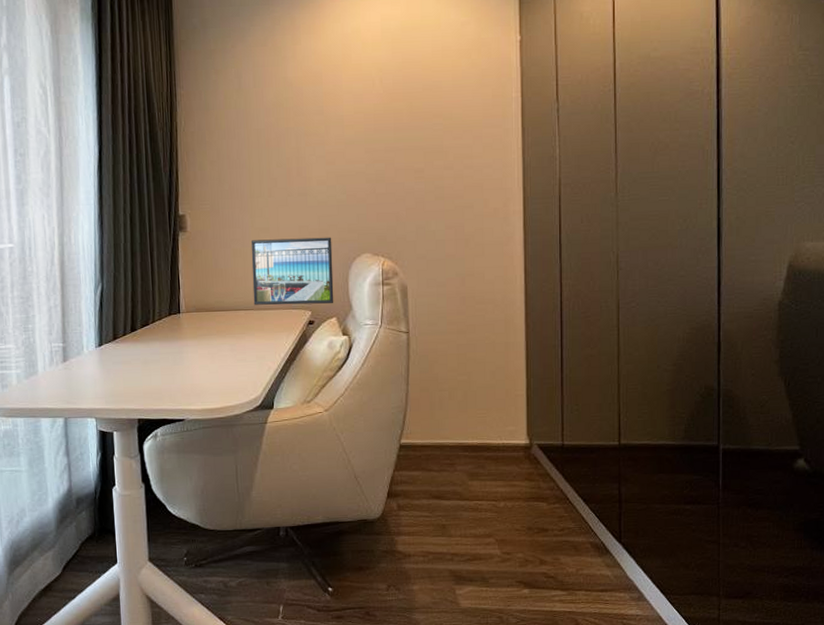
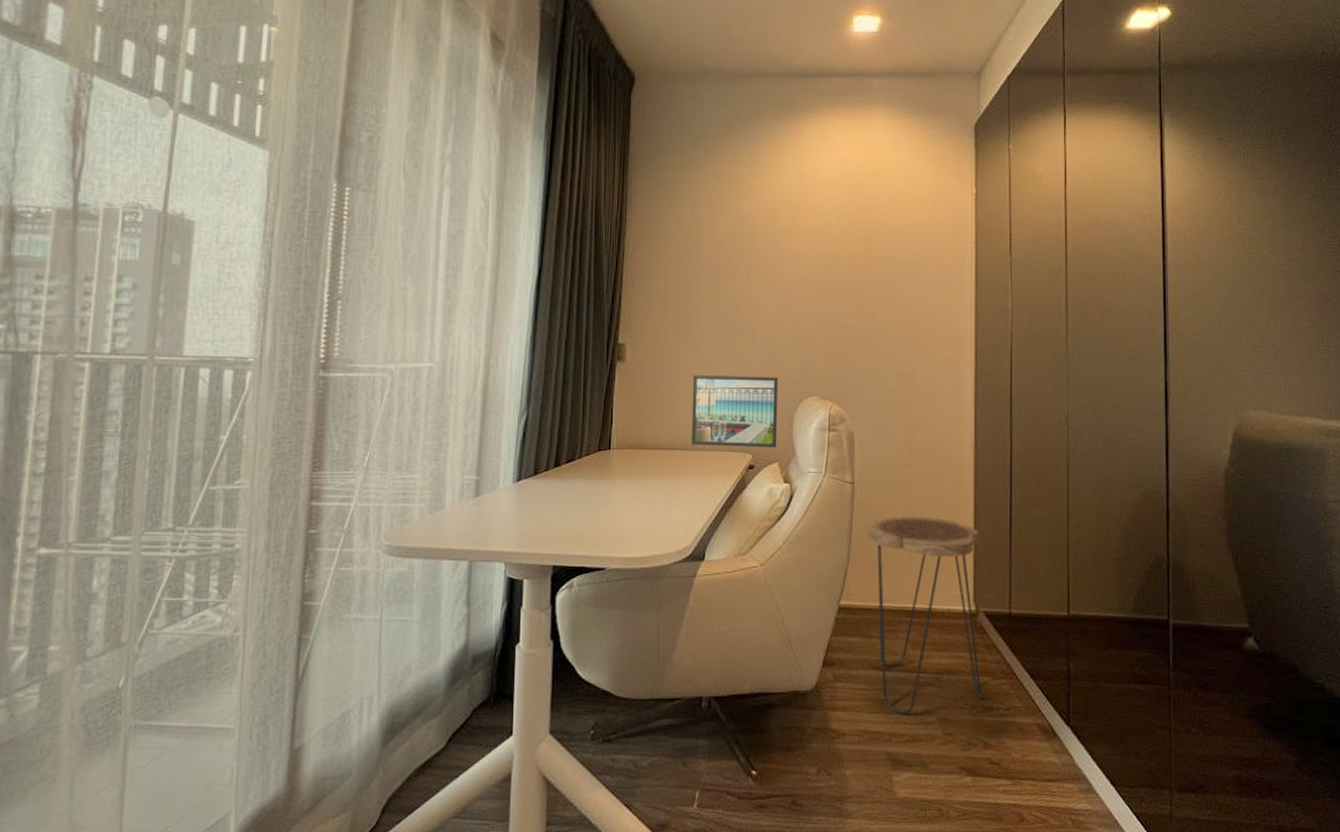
side table: none [424,360,537,538] -> present [868,516,982,715]

